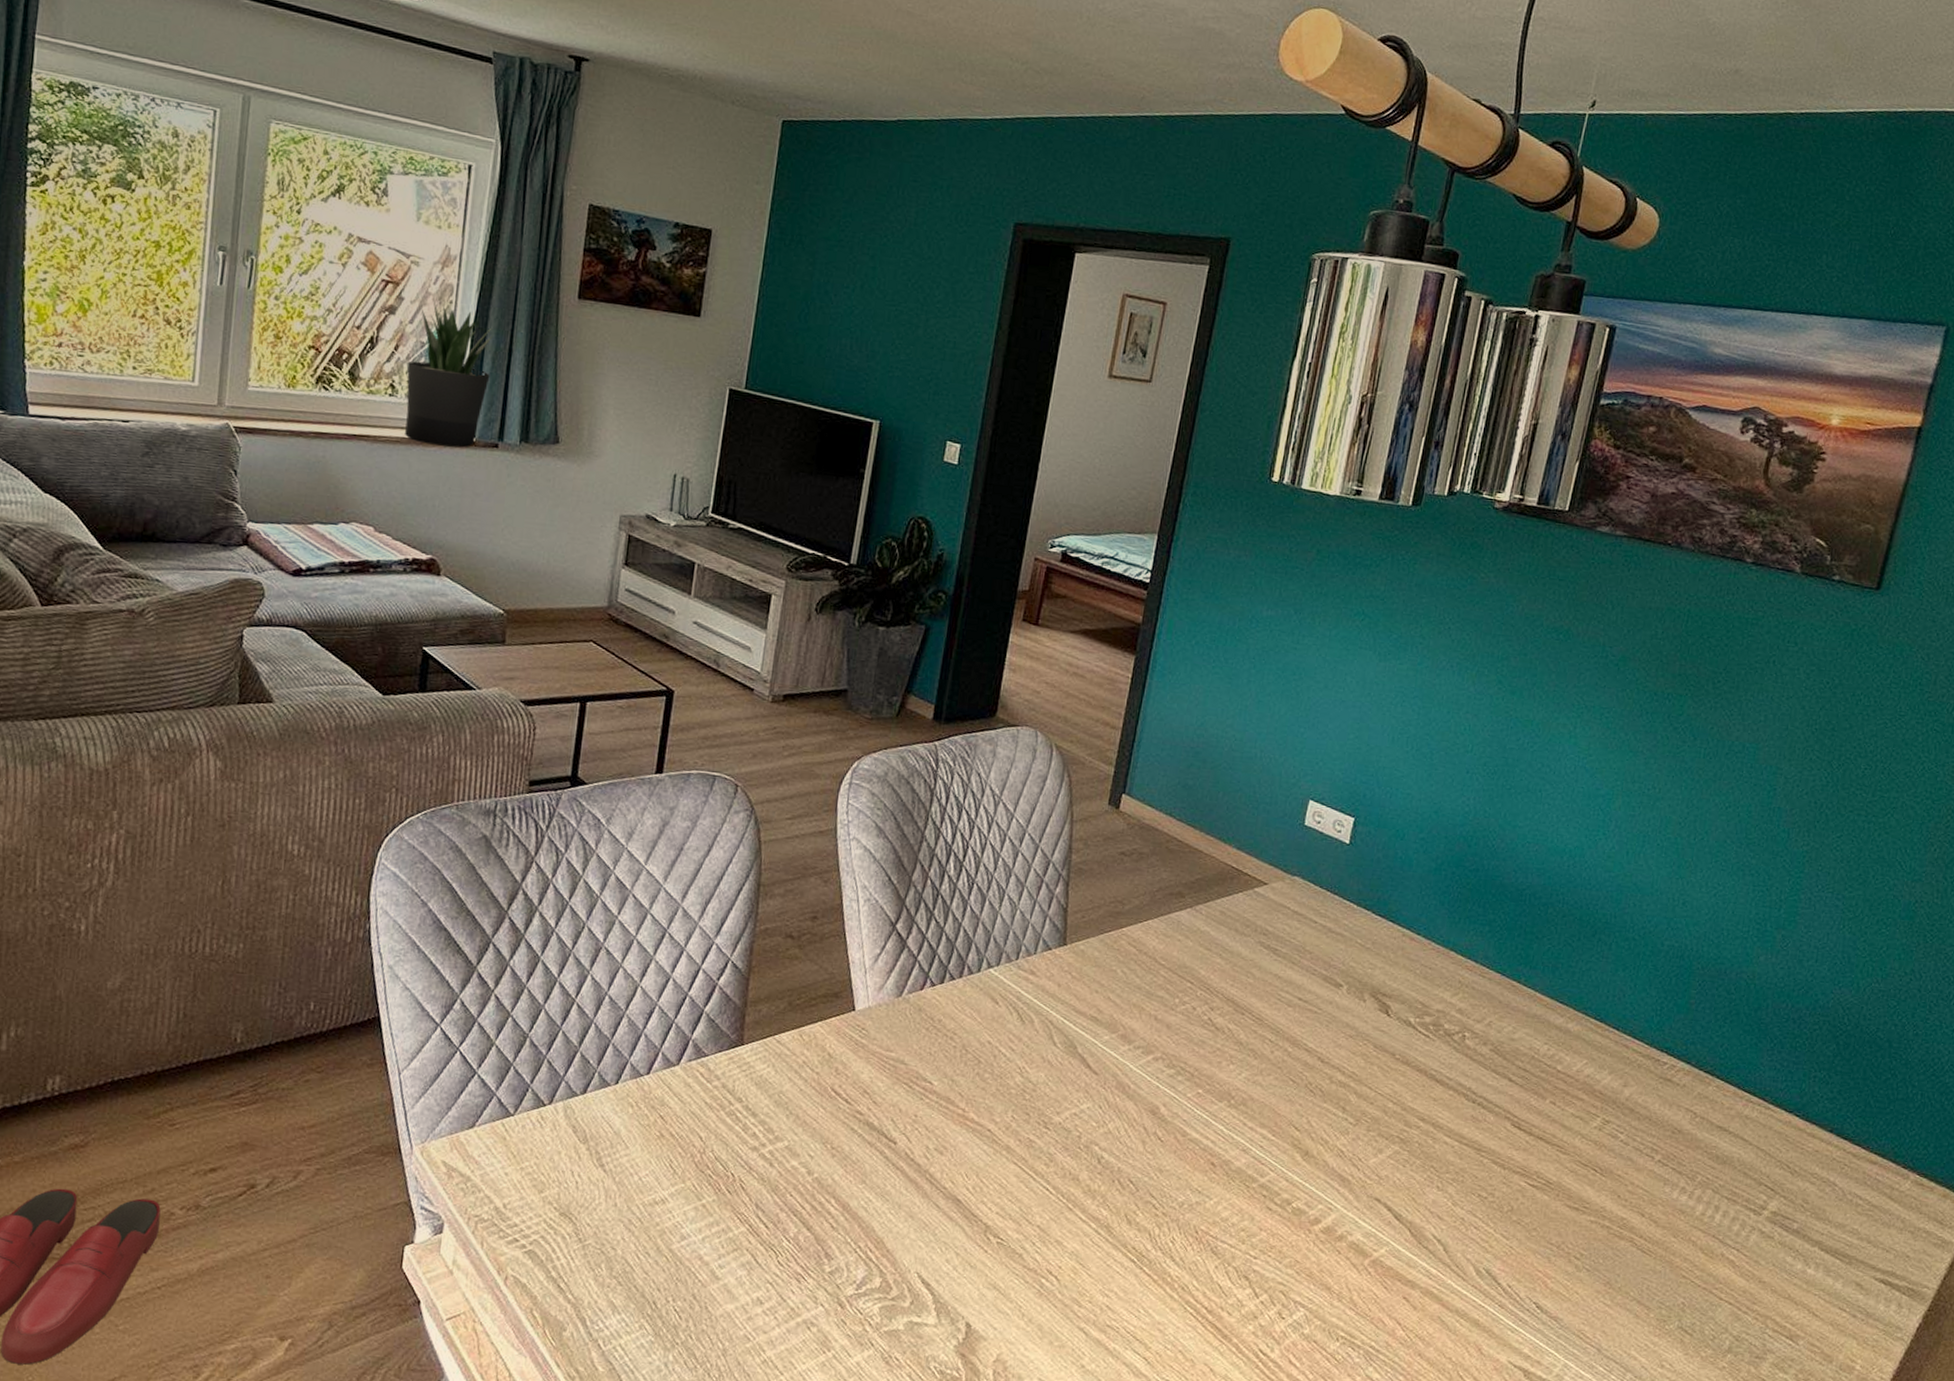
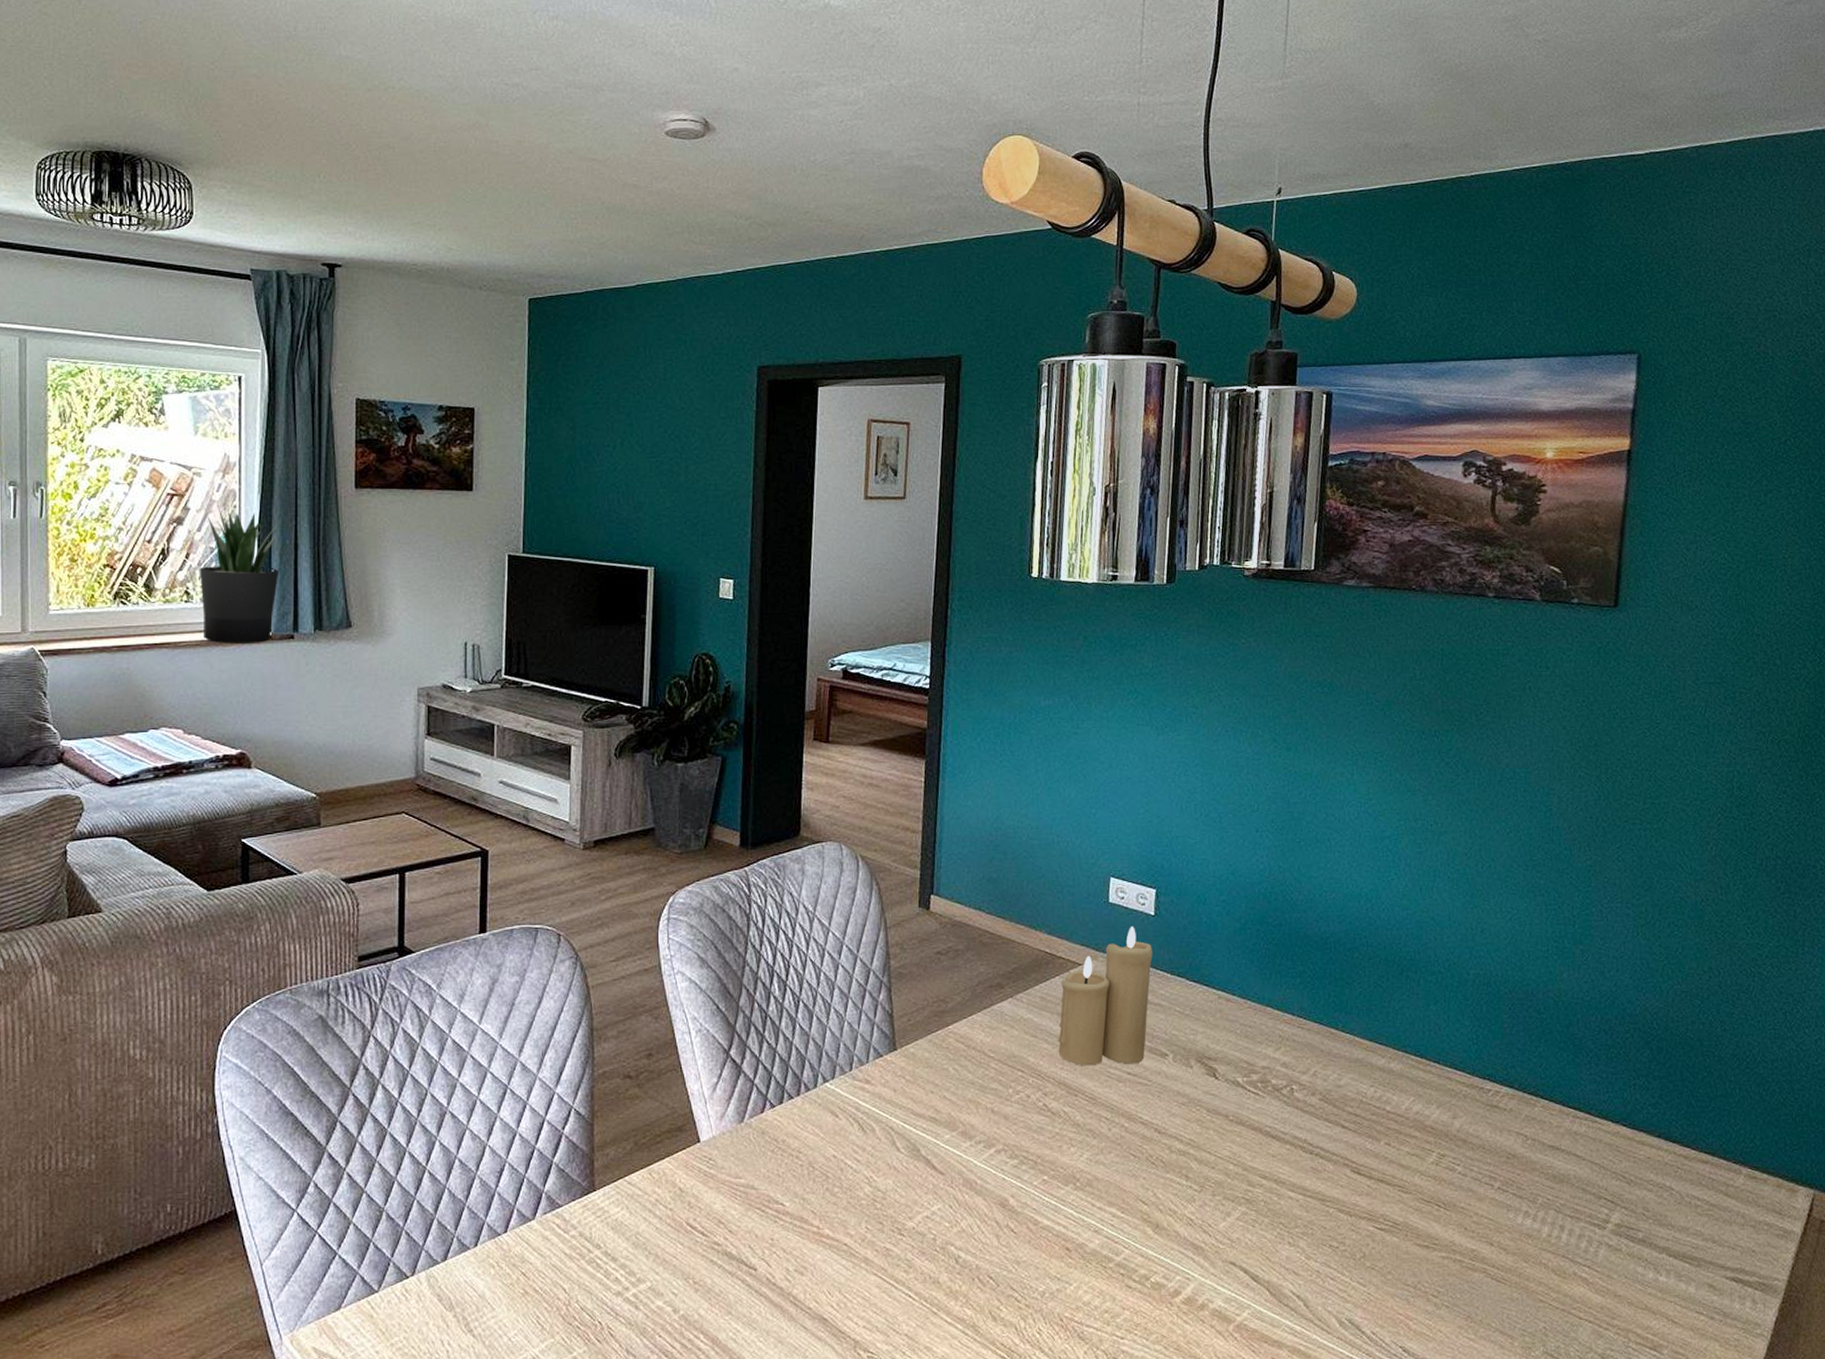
candle: none [1231,852,1342,991] -> present [1058,926,1153,1066]

